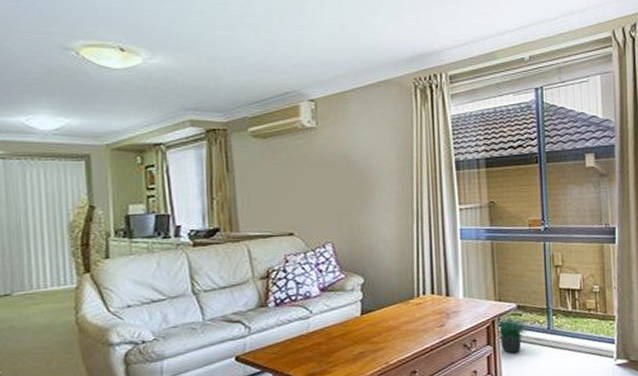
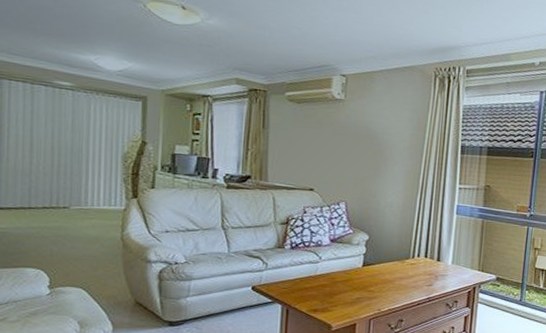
potted plant: present [497,313,529,353] -> none [477,282,504,316]

